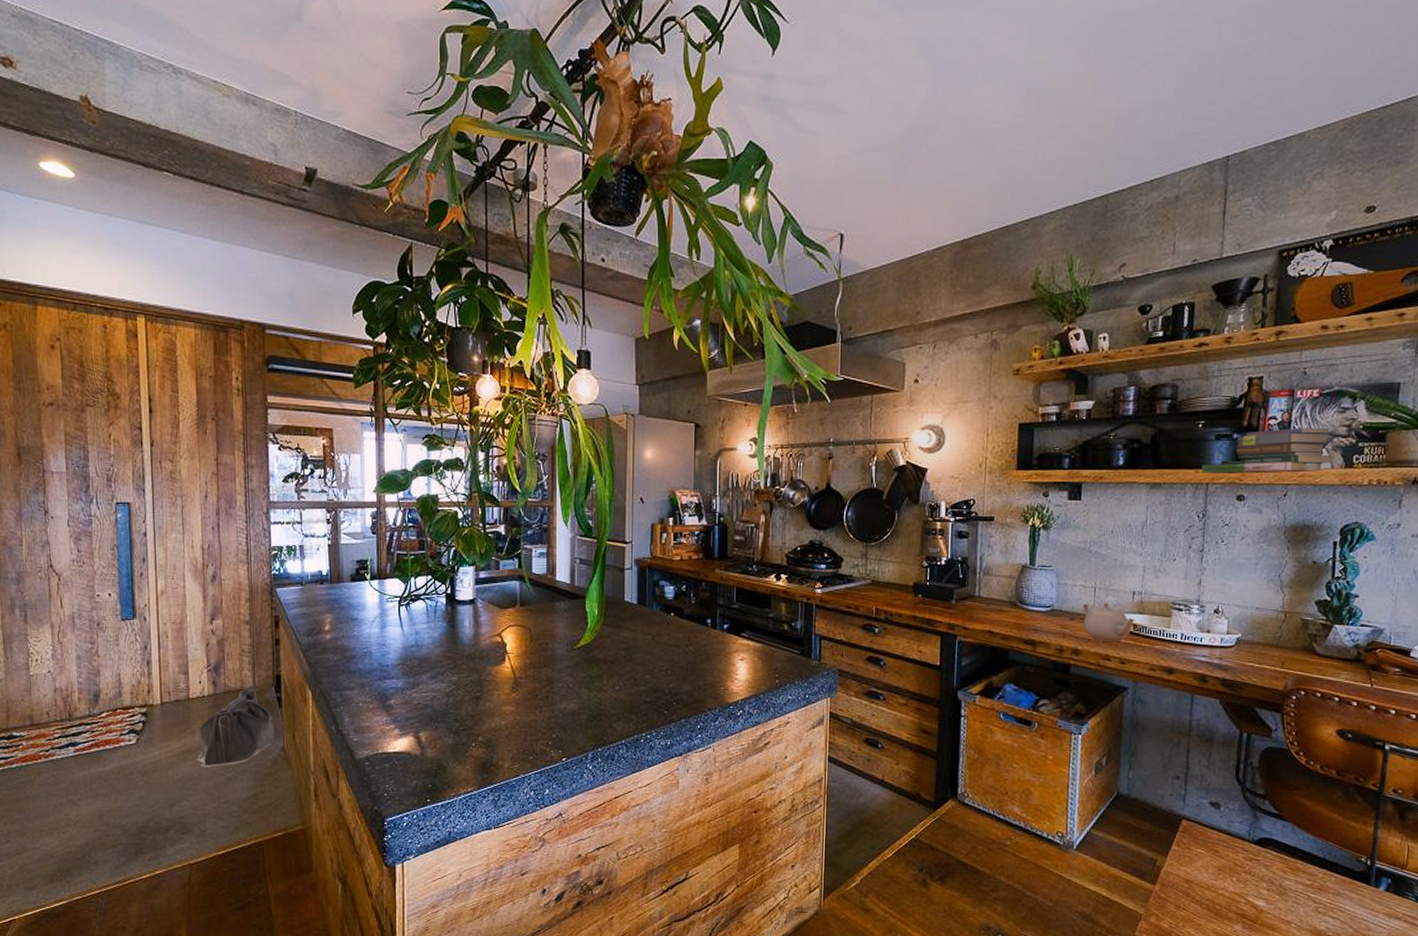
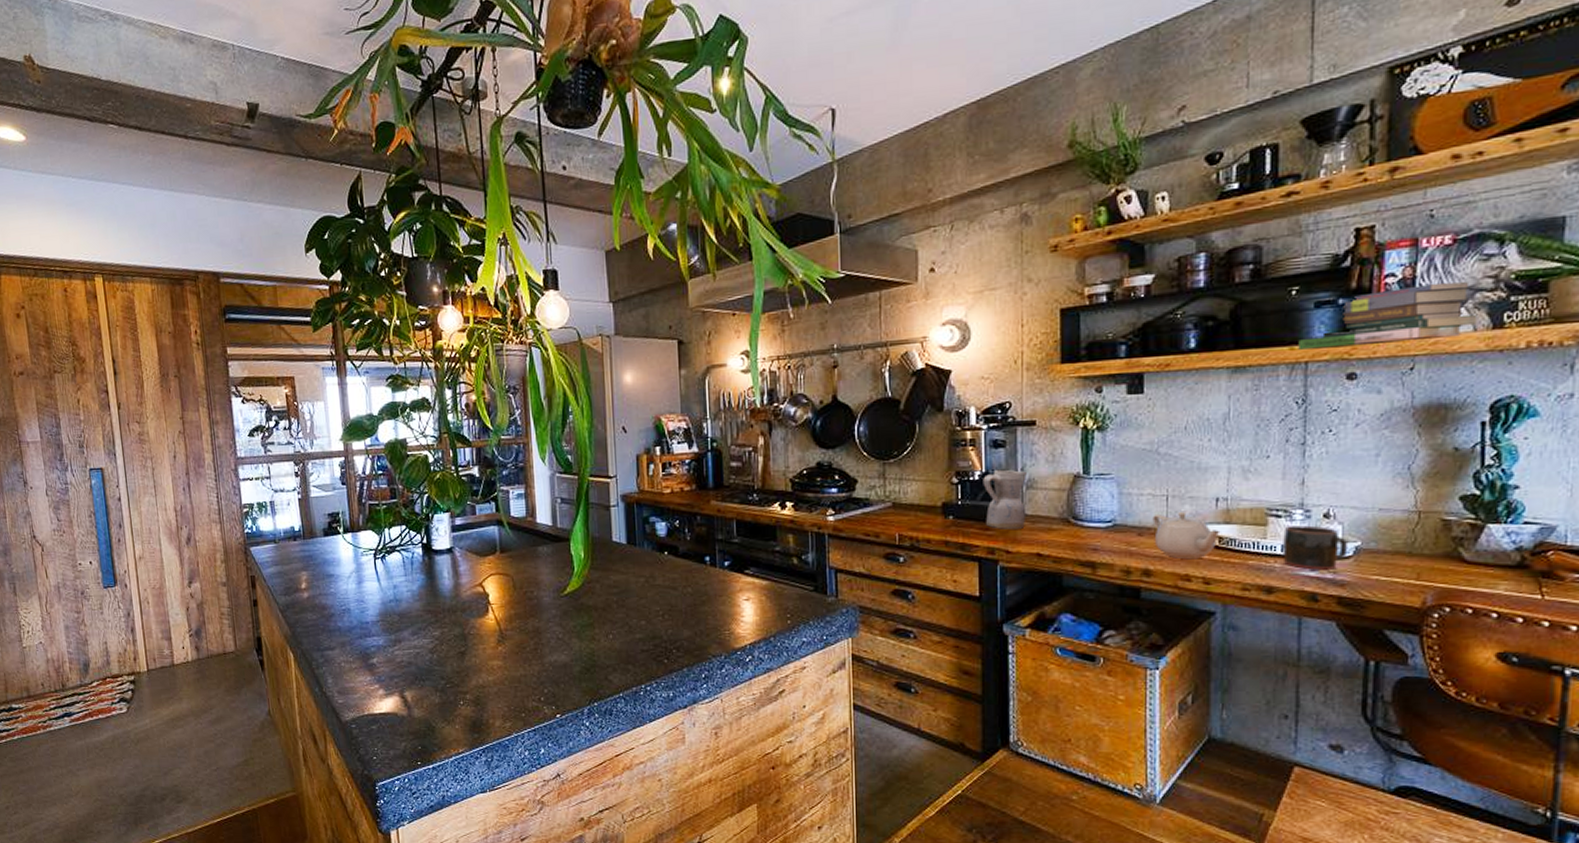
saddlebag: present [197,687,276,768] -> none [186,650,261,734]
ceramic pitcher: none [948,557,984,610] -> present [983,469,1027,531]
mug: none [1181,618,1232,656] -> present [1282,525,1349,570]

